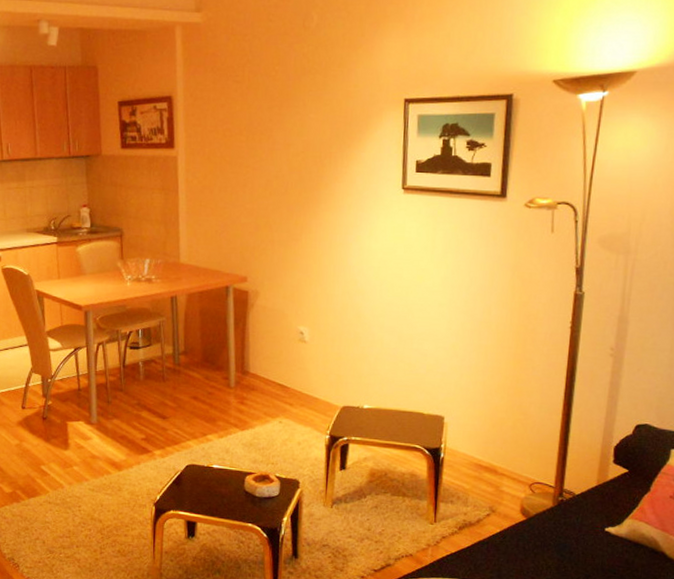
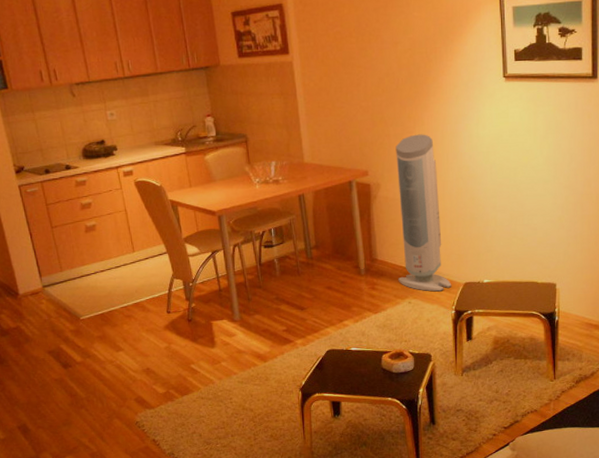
air purifier: none [270,242,328,413] -> present [395,134,452,292]

